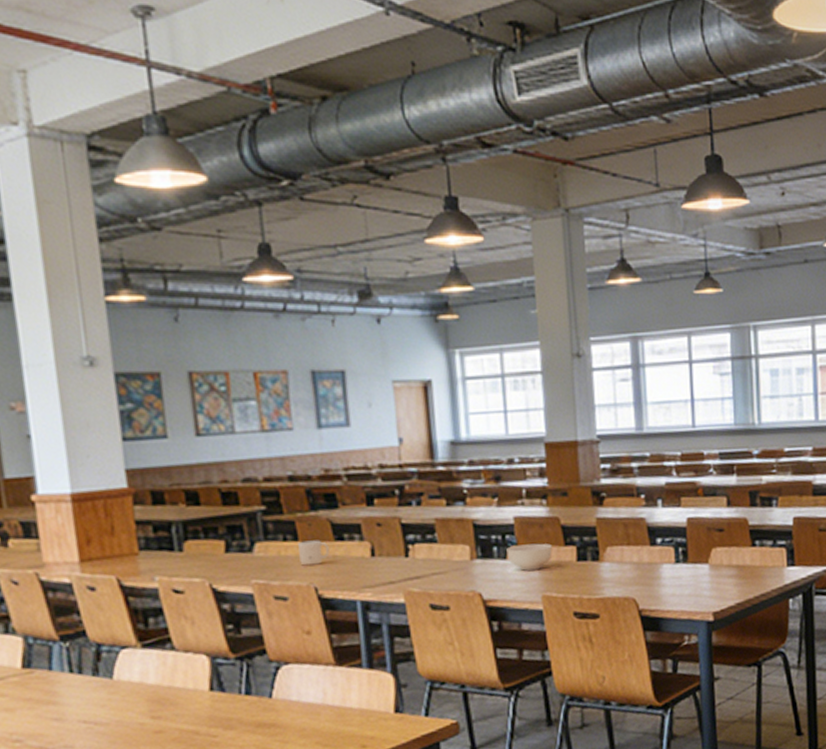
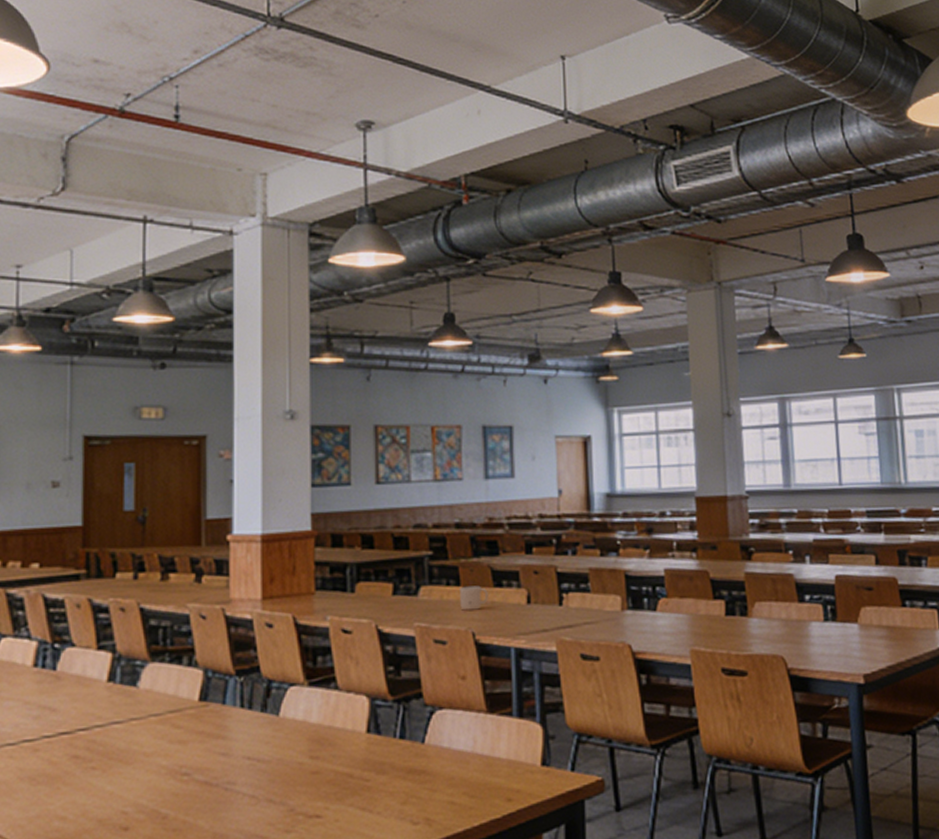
bowl: present [506,543,552,571] -> none [657,596,701,624]

